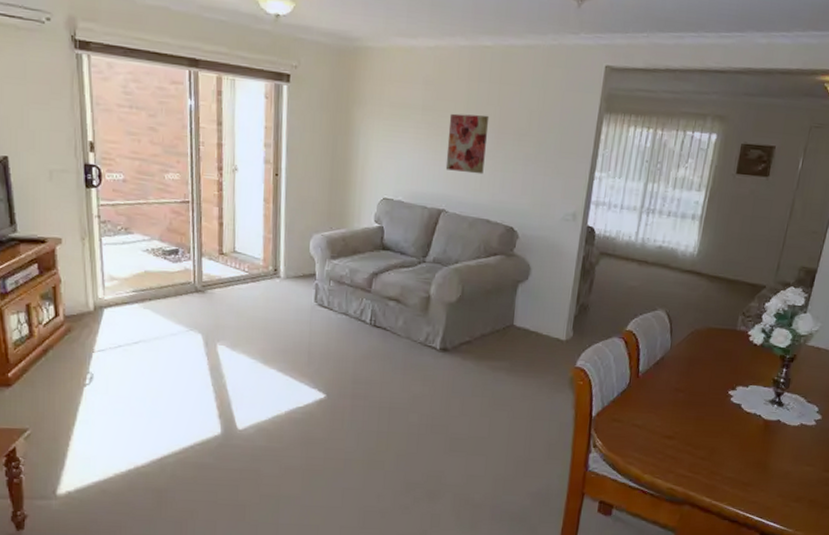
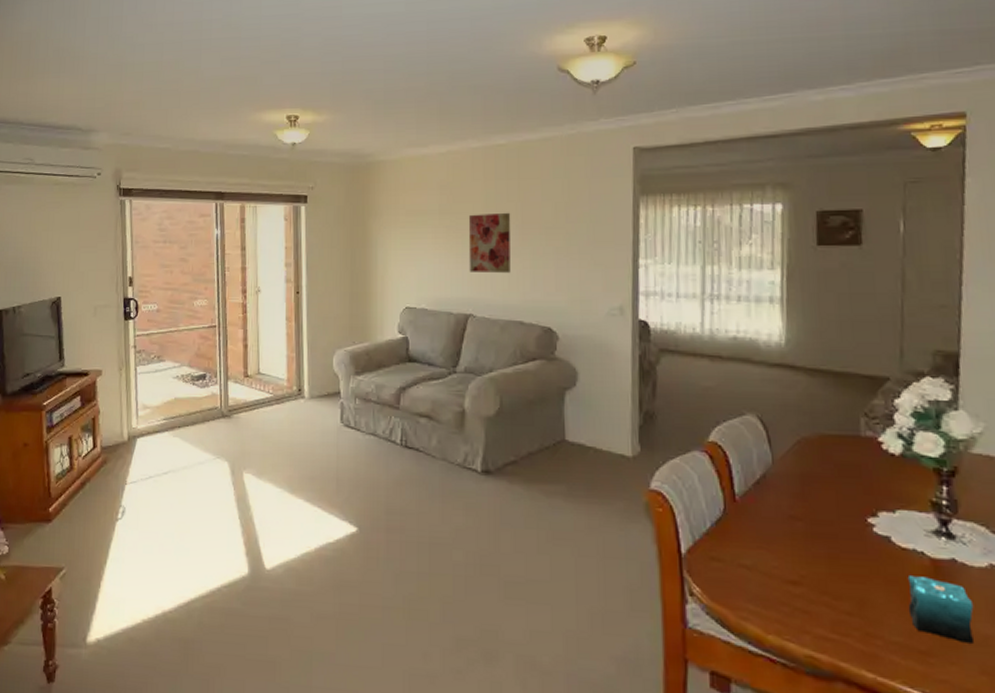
candle: none [742,432,785,477] -> present [907,576,974,643]

